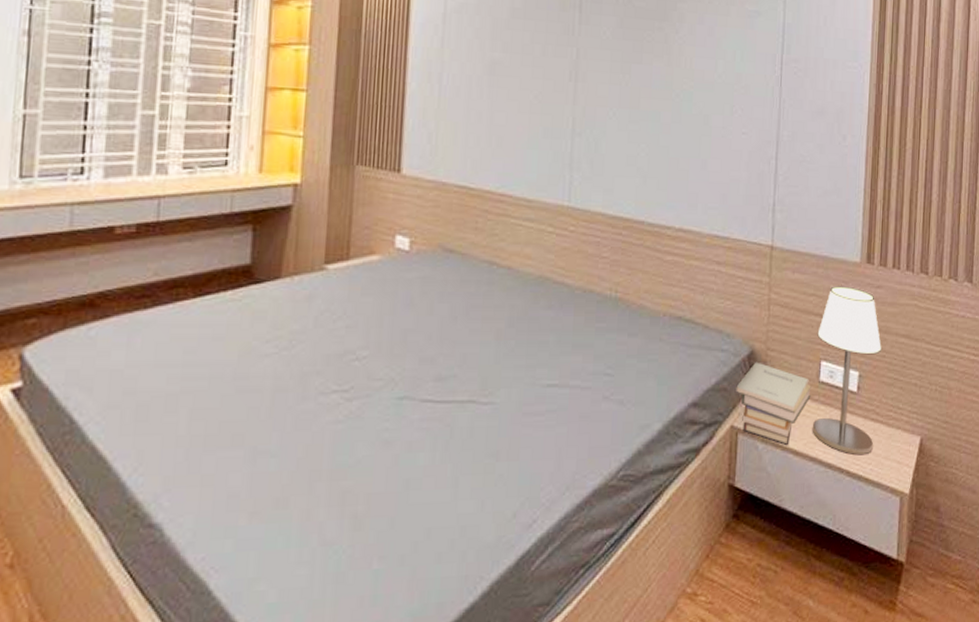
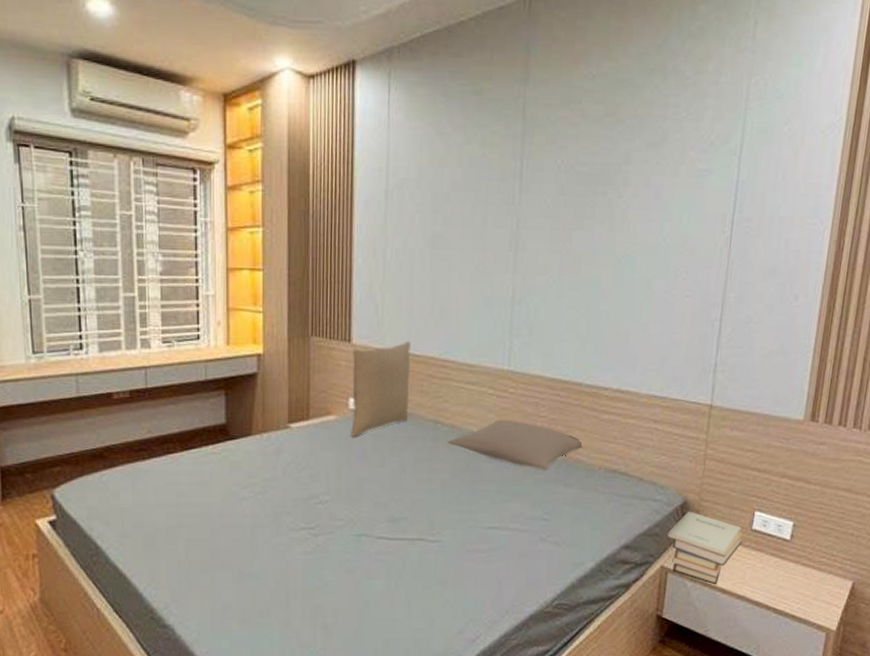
pillow: none [396,173,465,280] -> present [351,342,410,437]
pillow: none [502,262,647,318] -> present [447,420,584,470]
table lamp: present [812,286,882,456] -> none [741,442,820,596]

